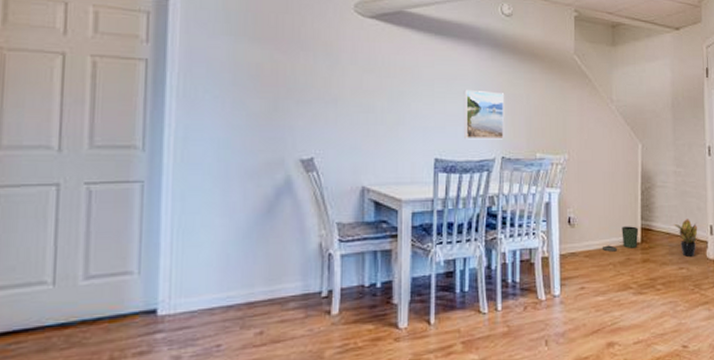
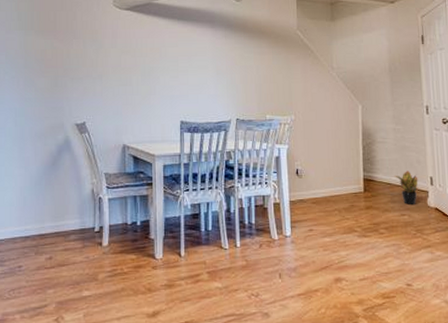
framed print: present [463,89,504,140] -> none [203,64,238,105]
trash can: present [602,226,639,252] -> none [327,177,362,199]

